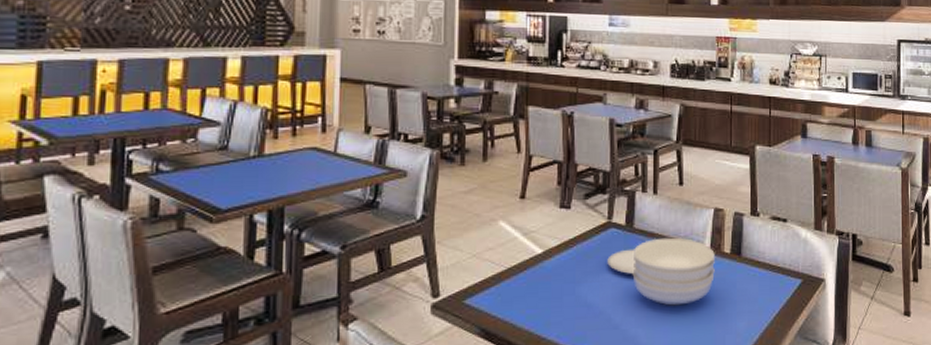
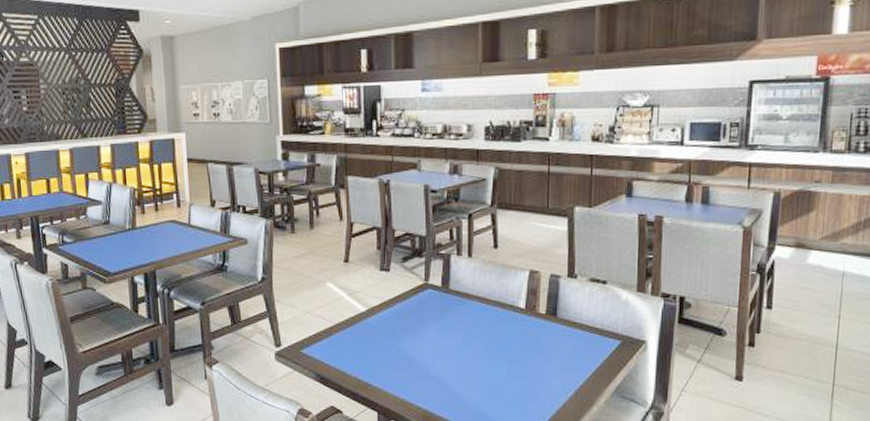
plate: present [607,249,635,275] -> none [425,308,451,332]
bowl: present [632,237,716,306] -> none [448,298,531,361]

